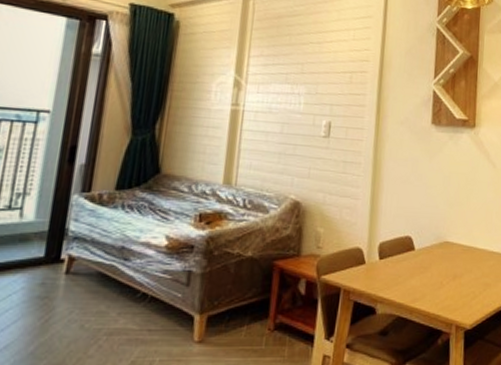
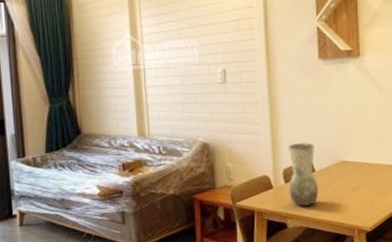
vase: none [382,214,417,290] -> present [288,142,319,206]

